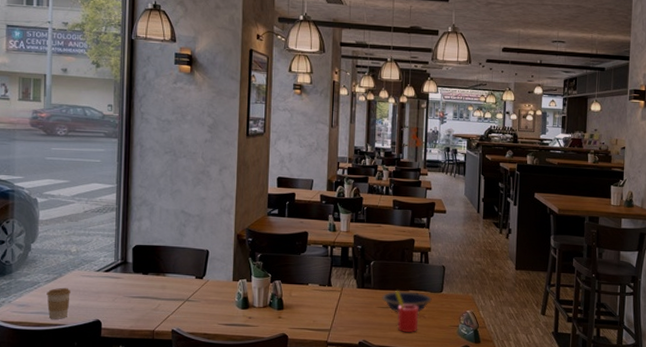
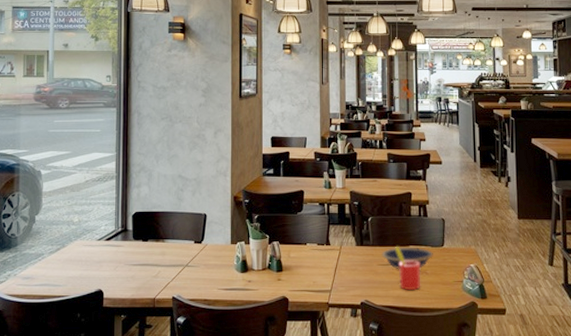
coffee cup: present [46,287,71,319] -> none [50,258,73,291]

